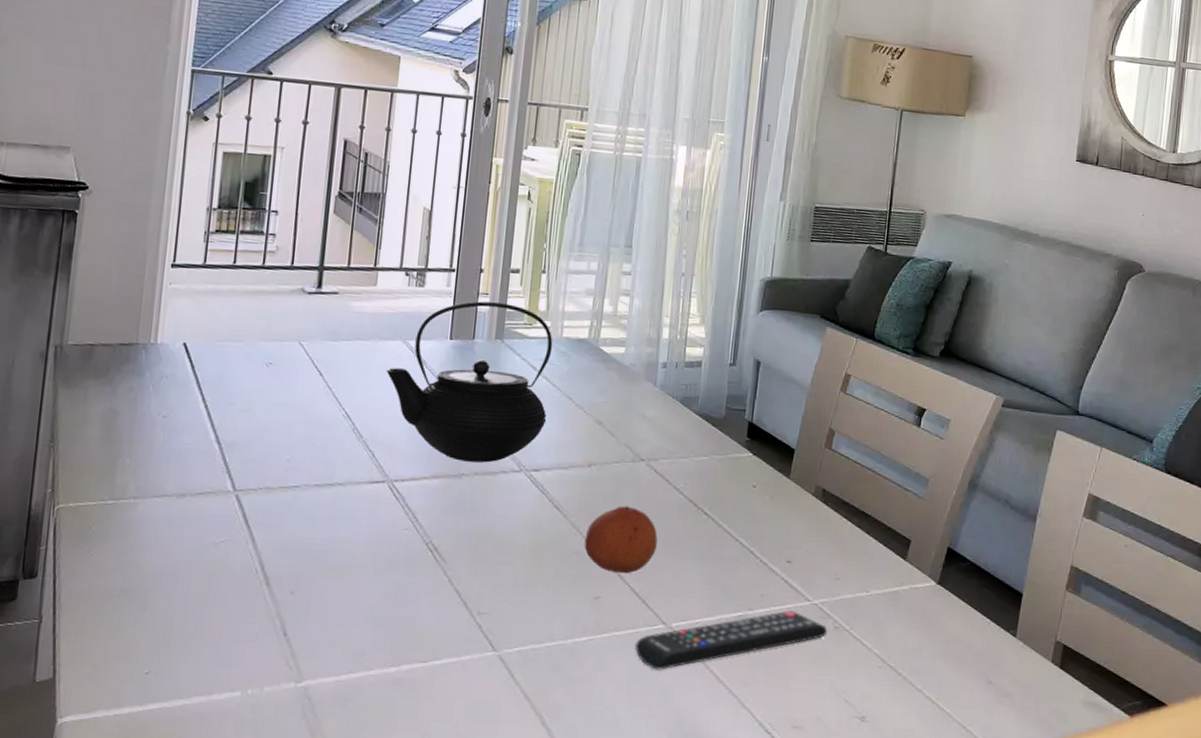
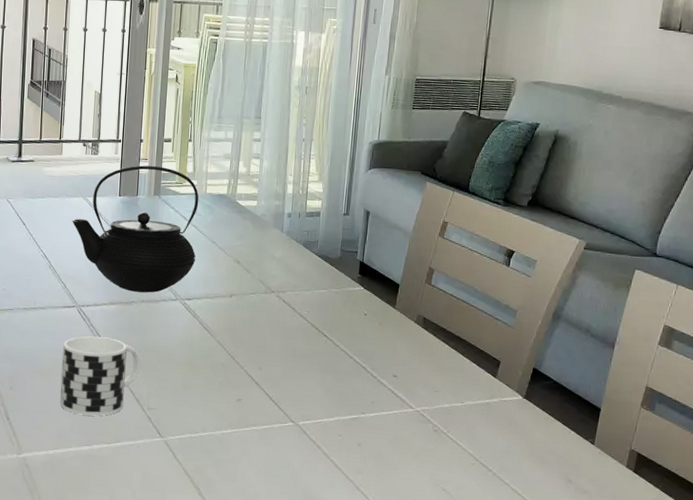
cup: none [359,520,471,626] -> present [60,336,141,416]
fruit: present [584,506,658,574] -> none [228,328,286,382]
remote control: present [635,610,828,670] -> none [270,415,428,458]

